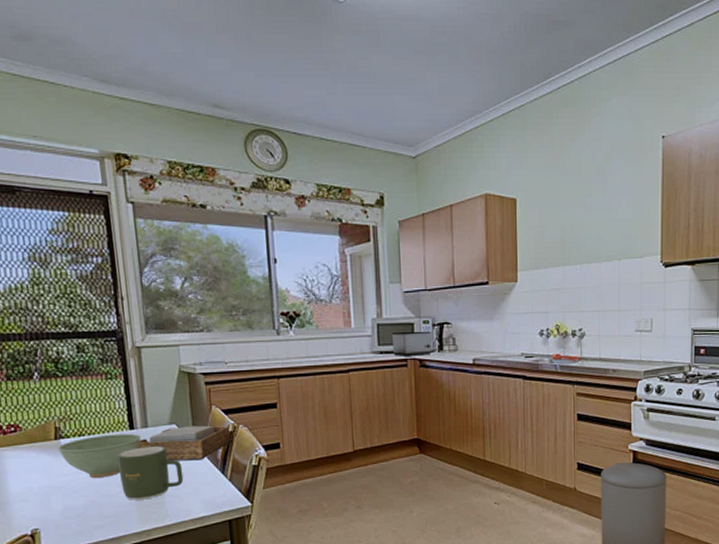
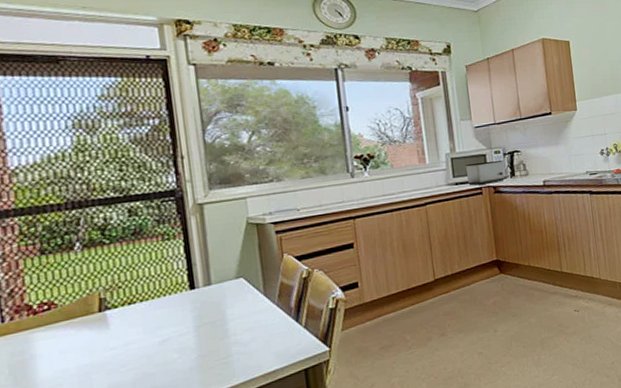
bowl: present [58,433,141,478] -> none [102,293,203,348]
mug: present [116,446,184,500] -> none [174,302,253,365]
napkin holder: present [137,425,231,460] -> none [199,272,305,317]

